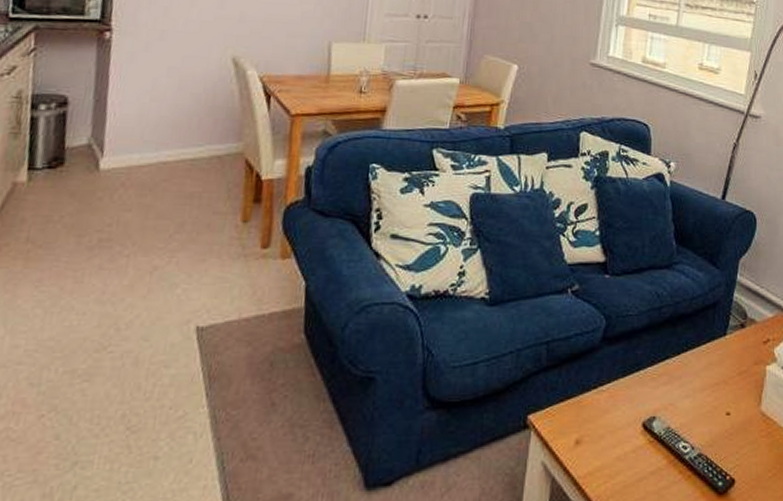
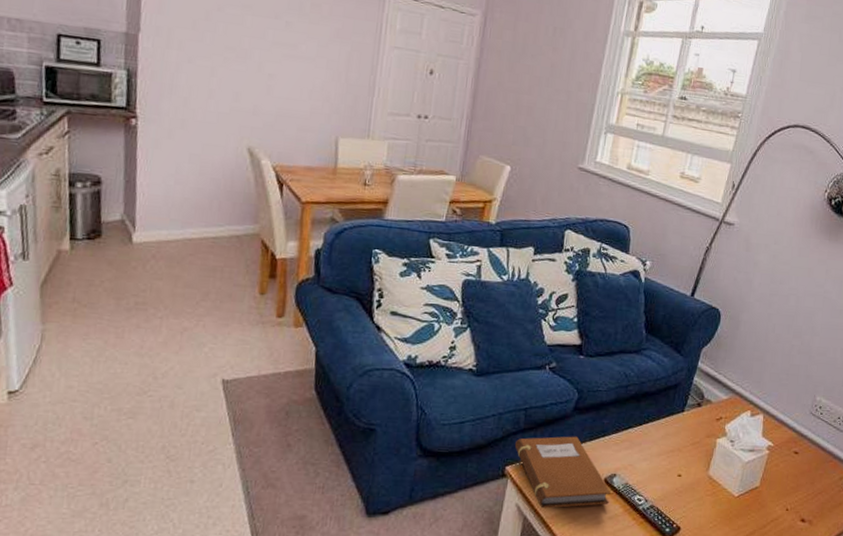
notebook: none [537,372,651,466] -> present [515,436,611,509]

